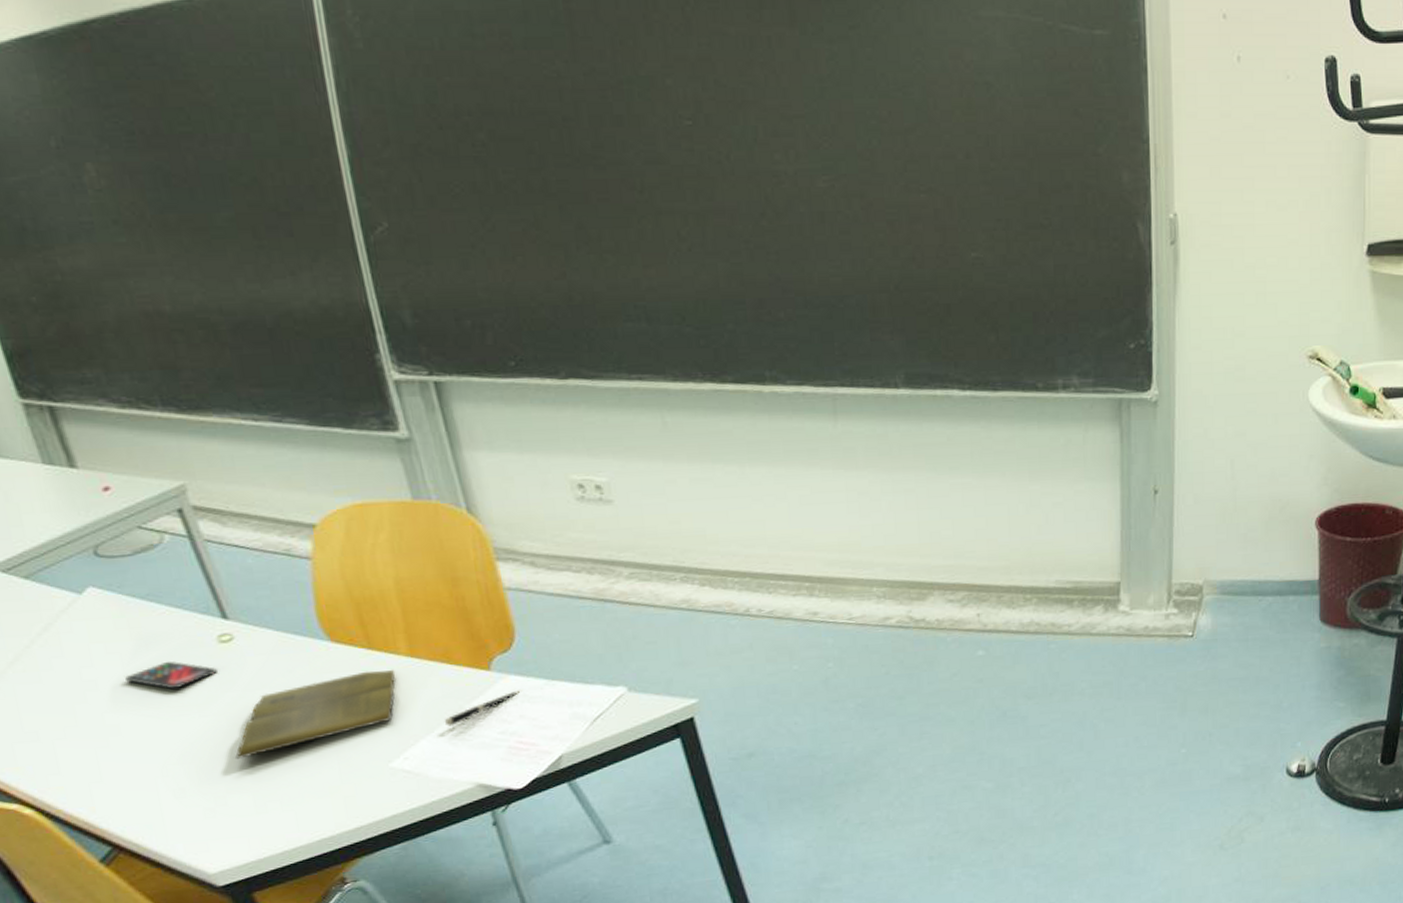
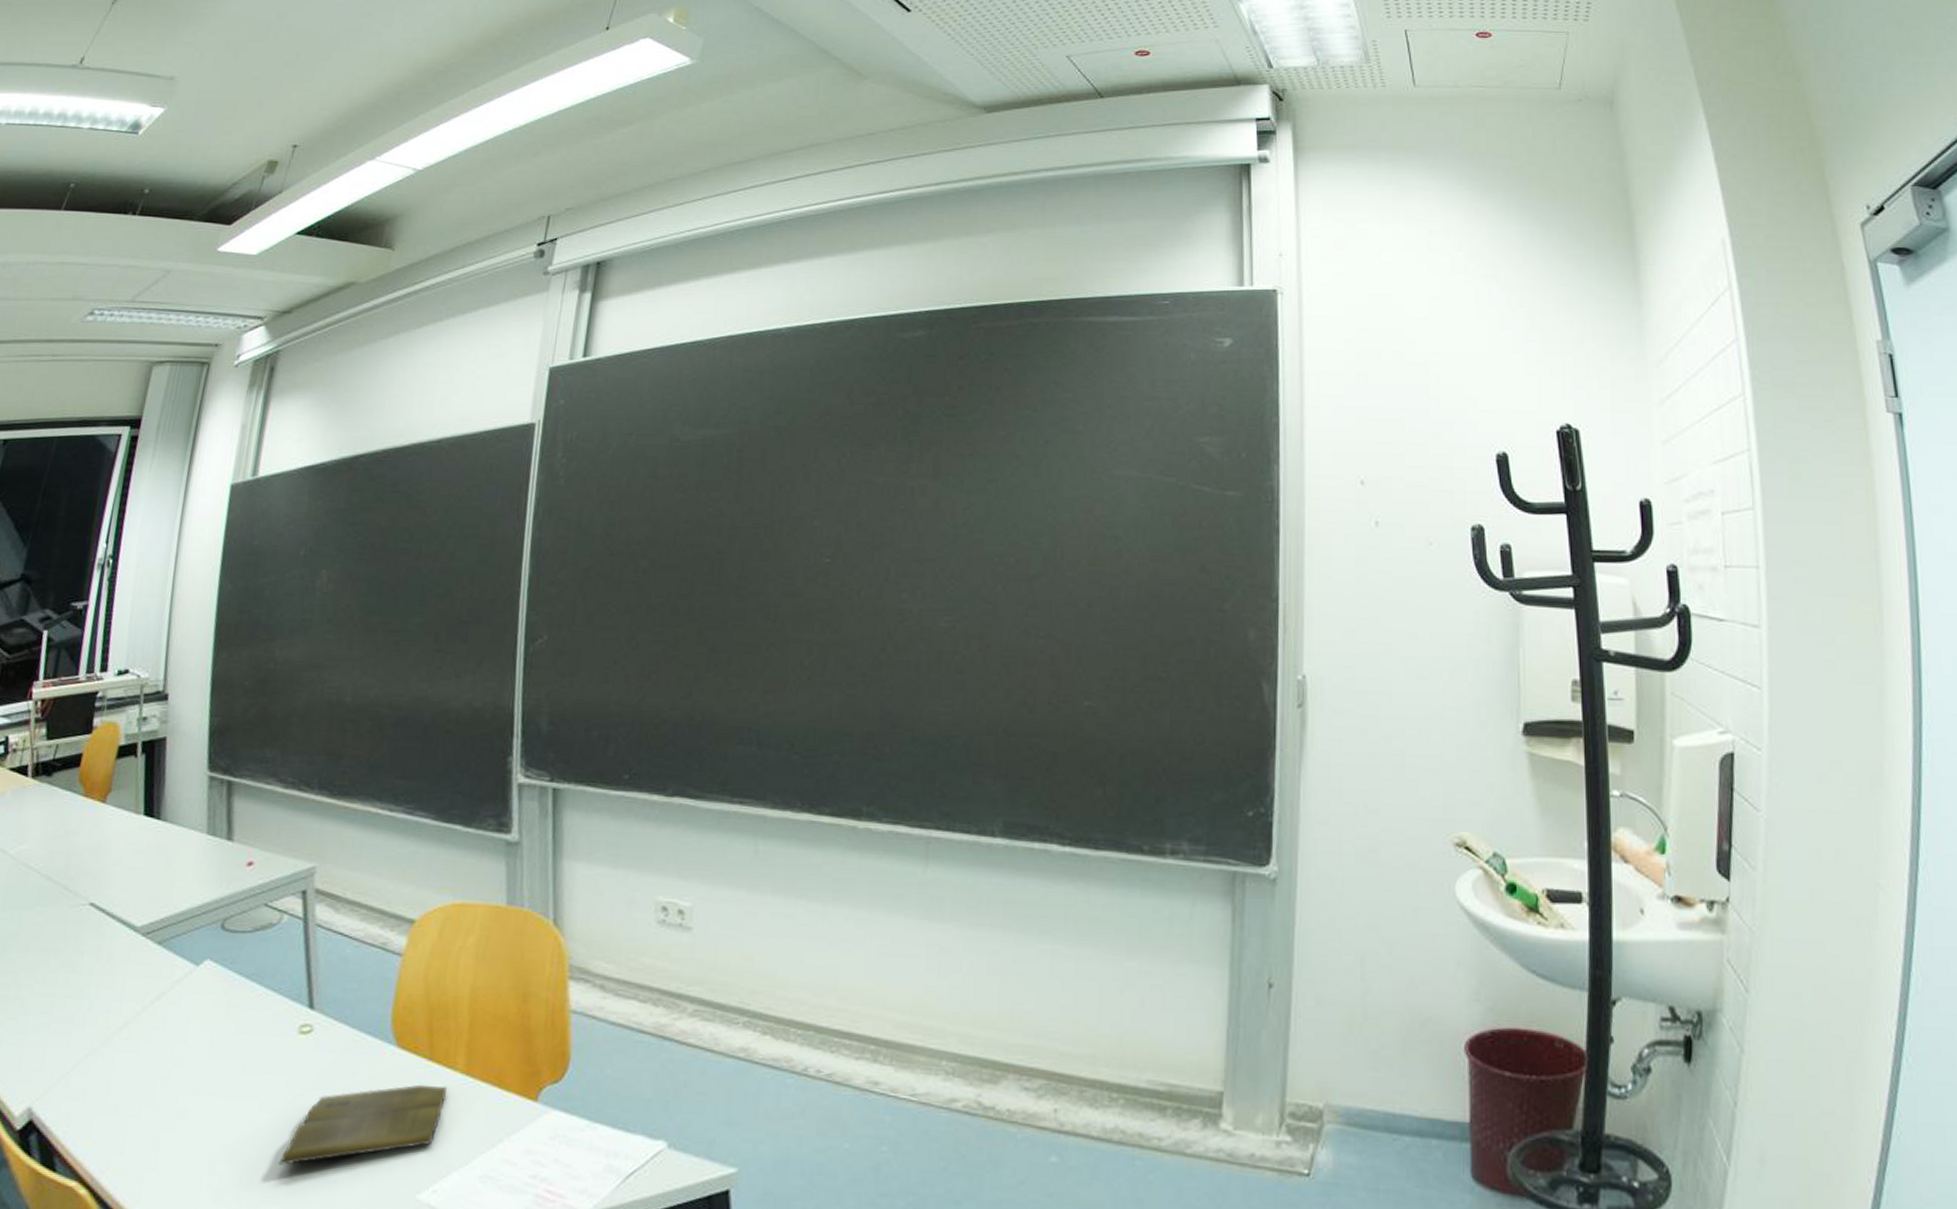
smartphone: present [125,661,217,690] -> none [208,1046,289,1078]
pen: present [444,690,521,726] -> none [480,1129,562,1161]

